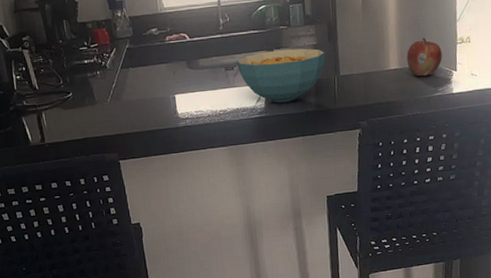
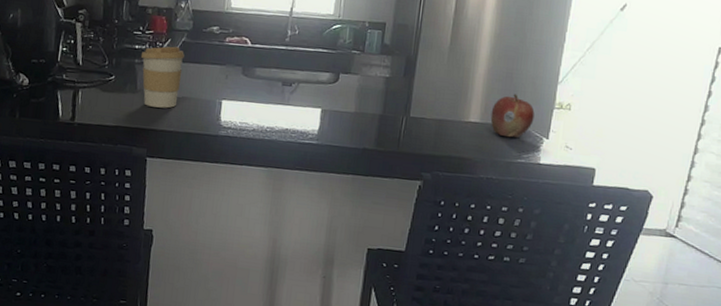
coffee cup: none [92,54,135,114] -> present [141,46,185,108]
cereal bowl: present [236,48,326,103] -> none [296,73,397,134]

